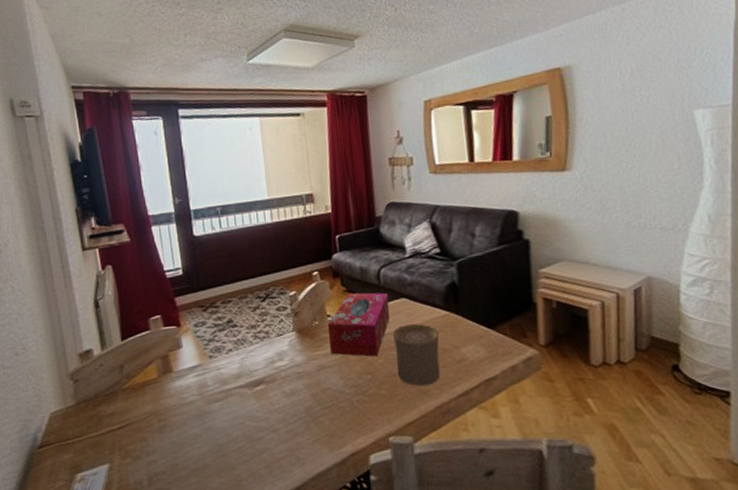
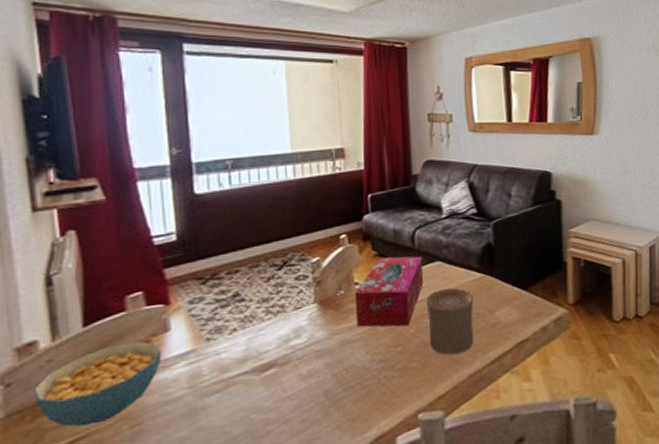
cereal bowl: none [92,354,177,417] -> present [33,341,162,427]

